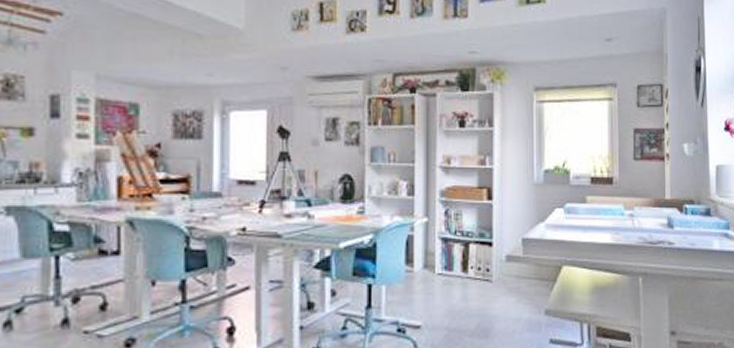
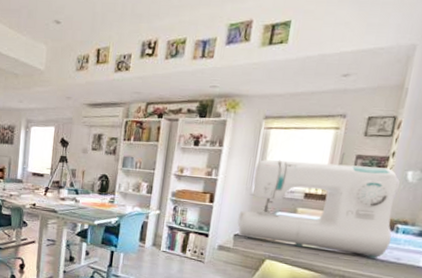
sewing machine: none [524,126,683,249] -> present [237,152,401,260]

